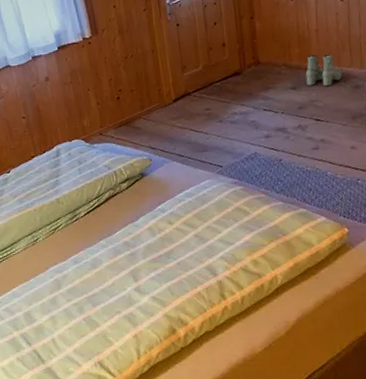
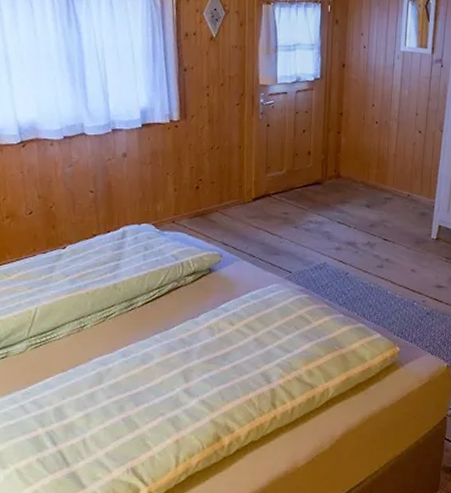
boots: present [305,54,343,87] -> none [380,177,413,210]

